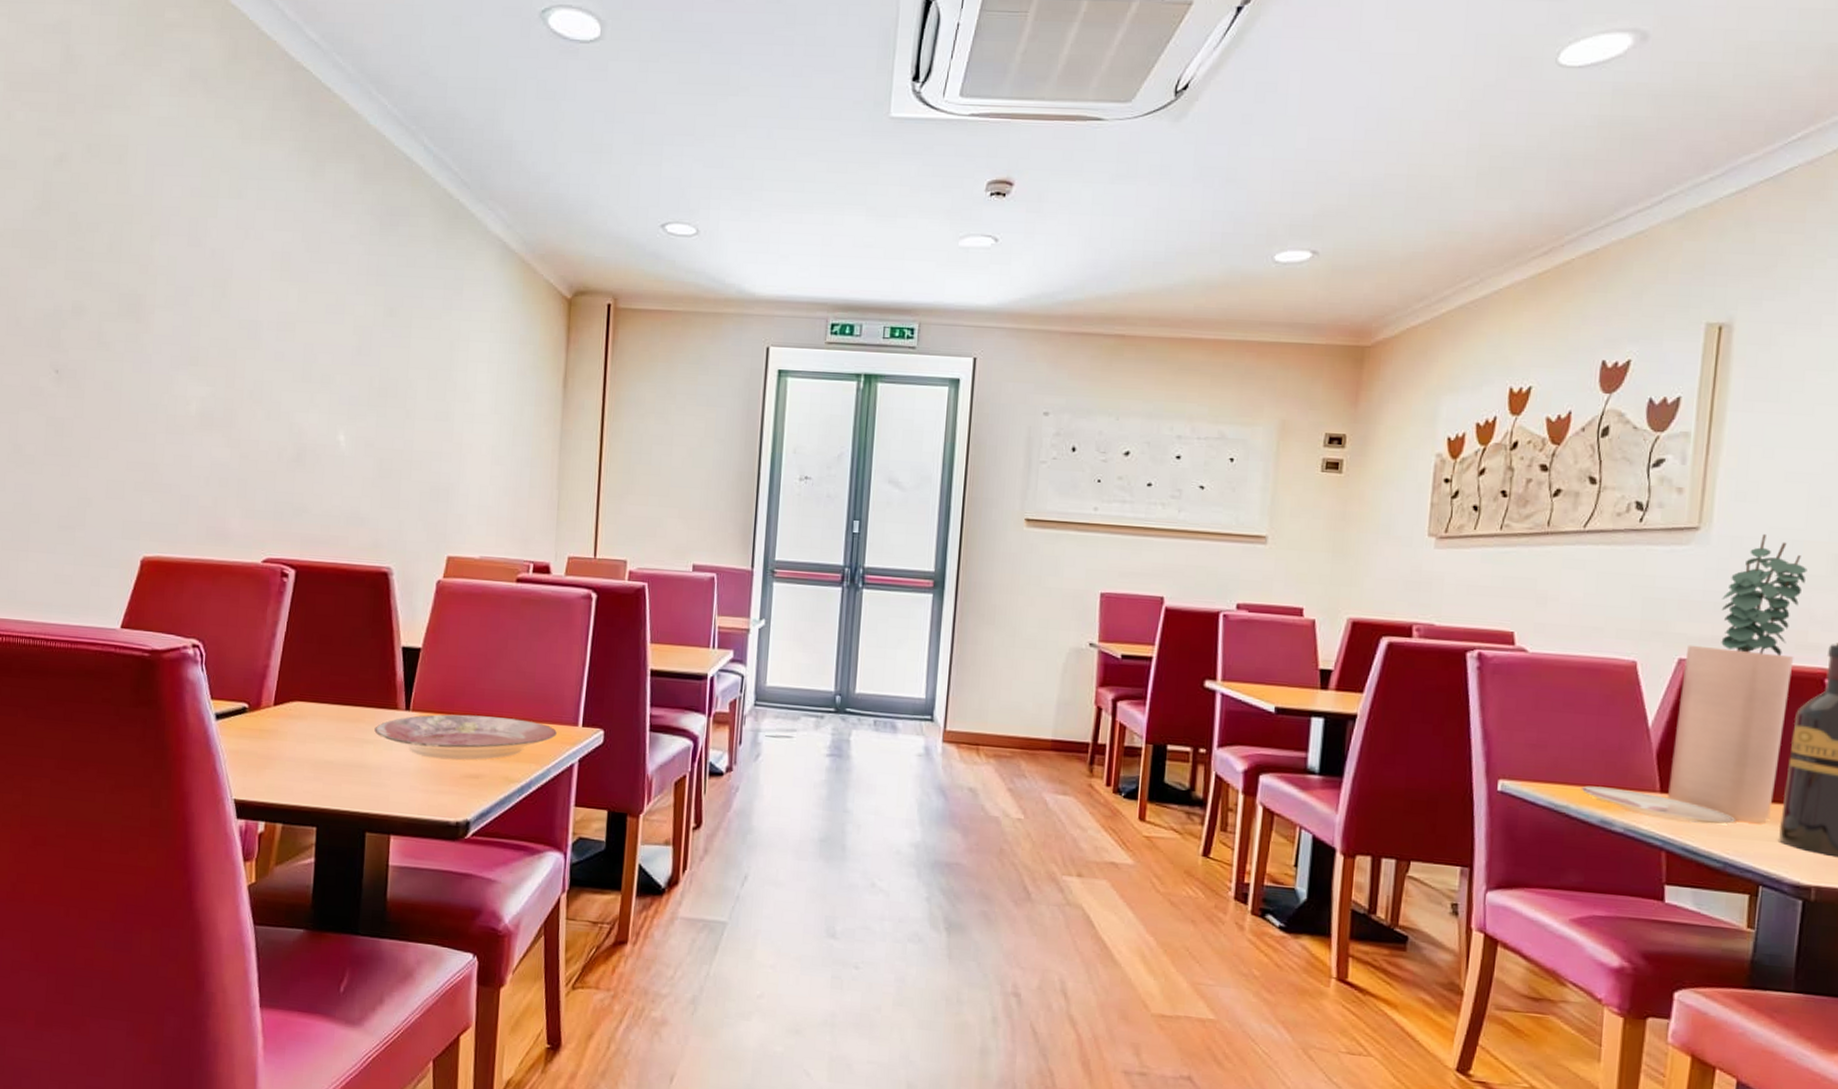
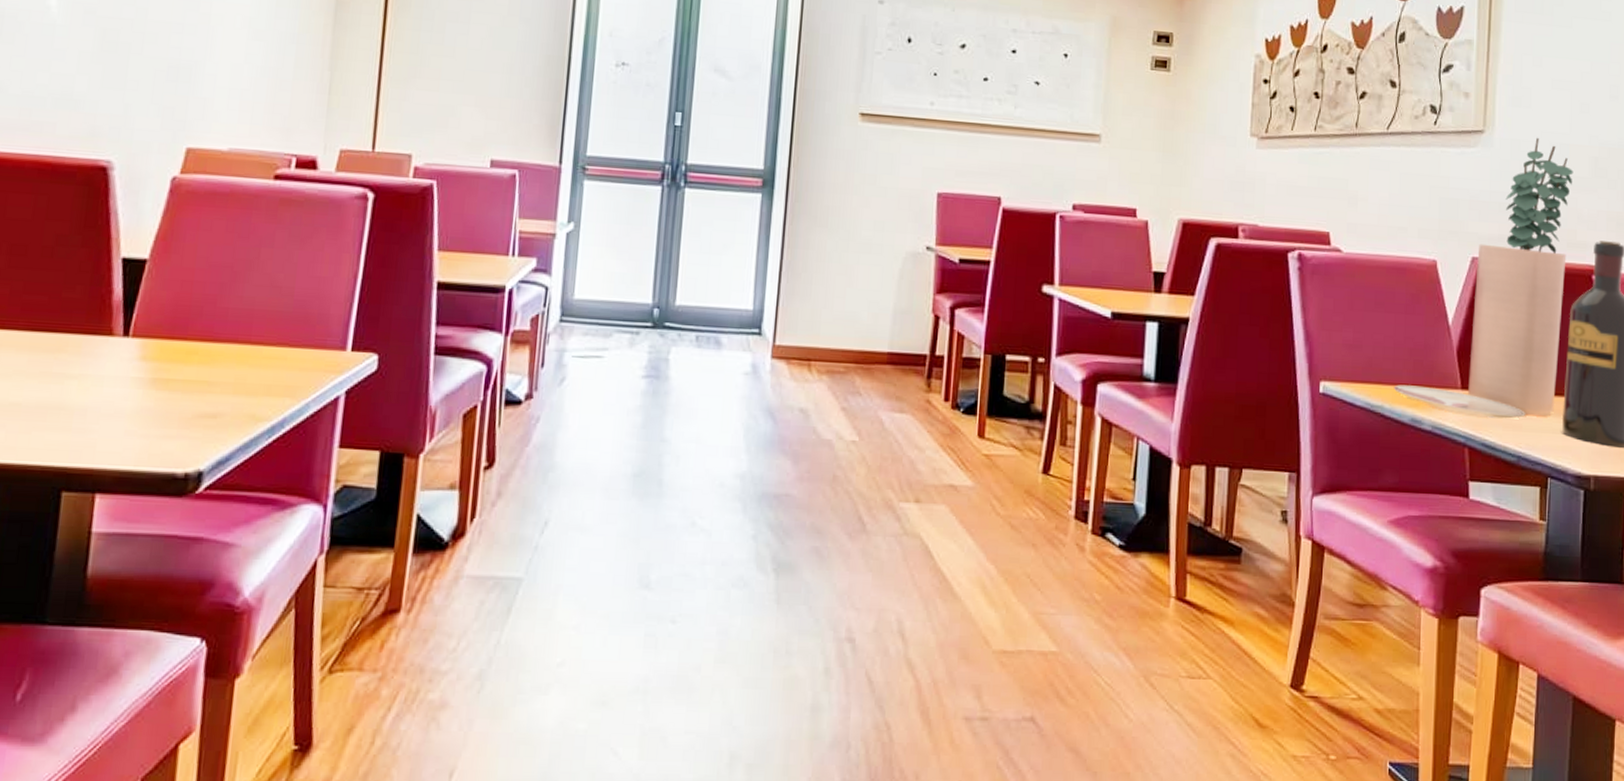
plate: present [374,714,557,760] -> none [80,339,319,397]

